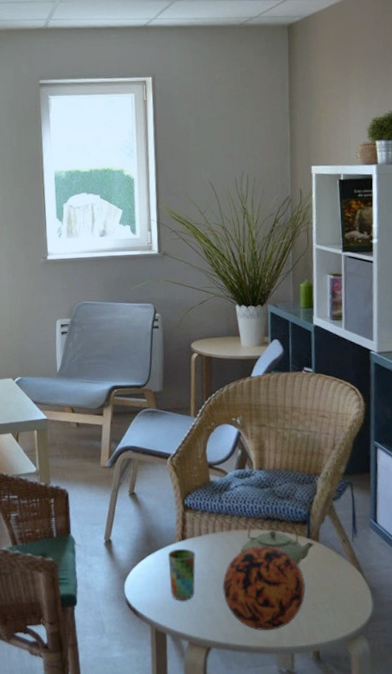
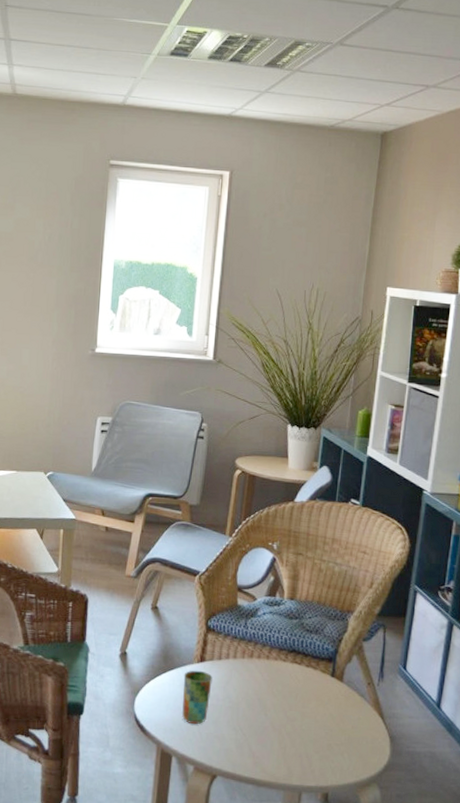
decorative ball: present [222,546,306,631] -> none [235,678,323,766]
teapot: present [241,512,315,564] -> none [260,644,338,702]

